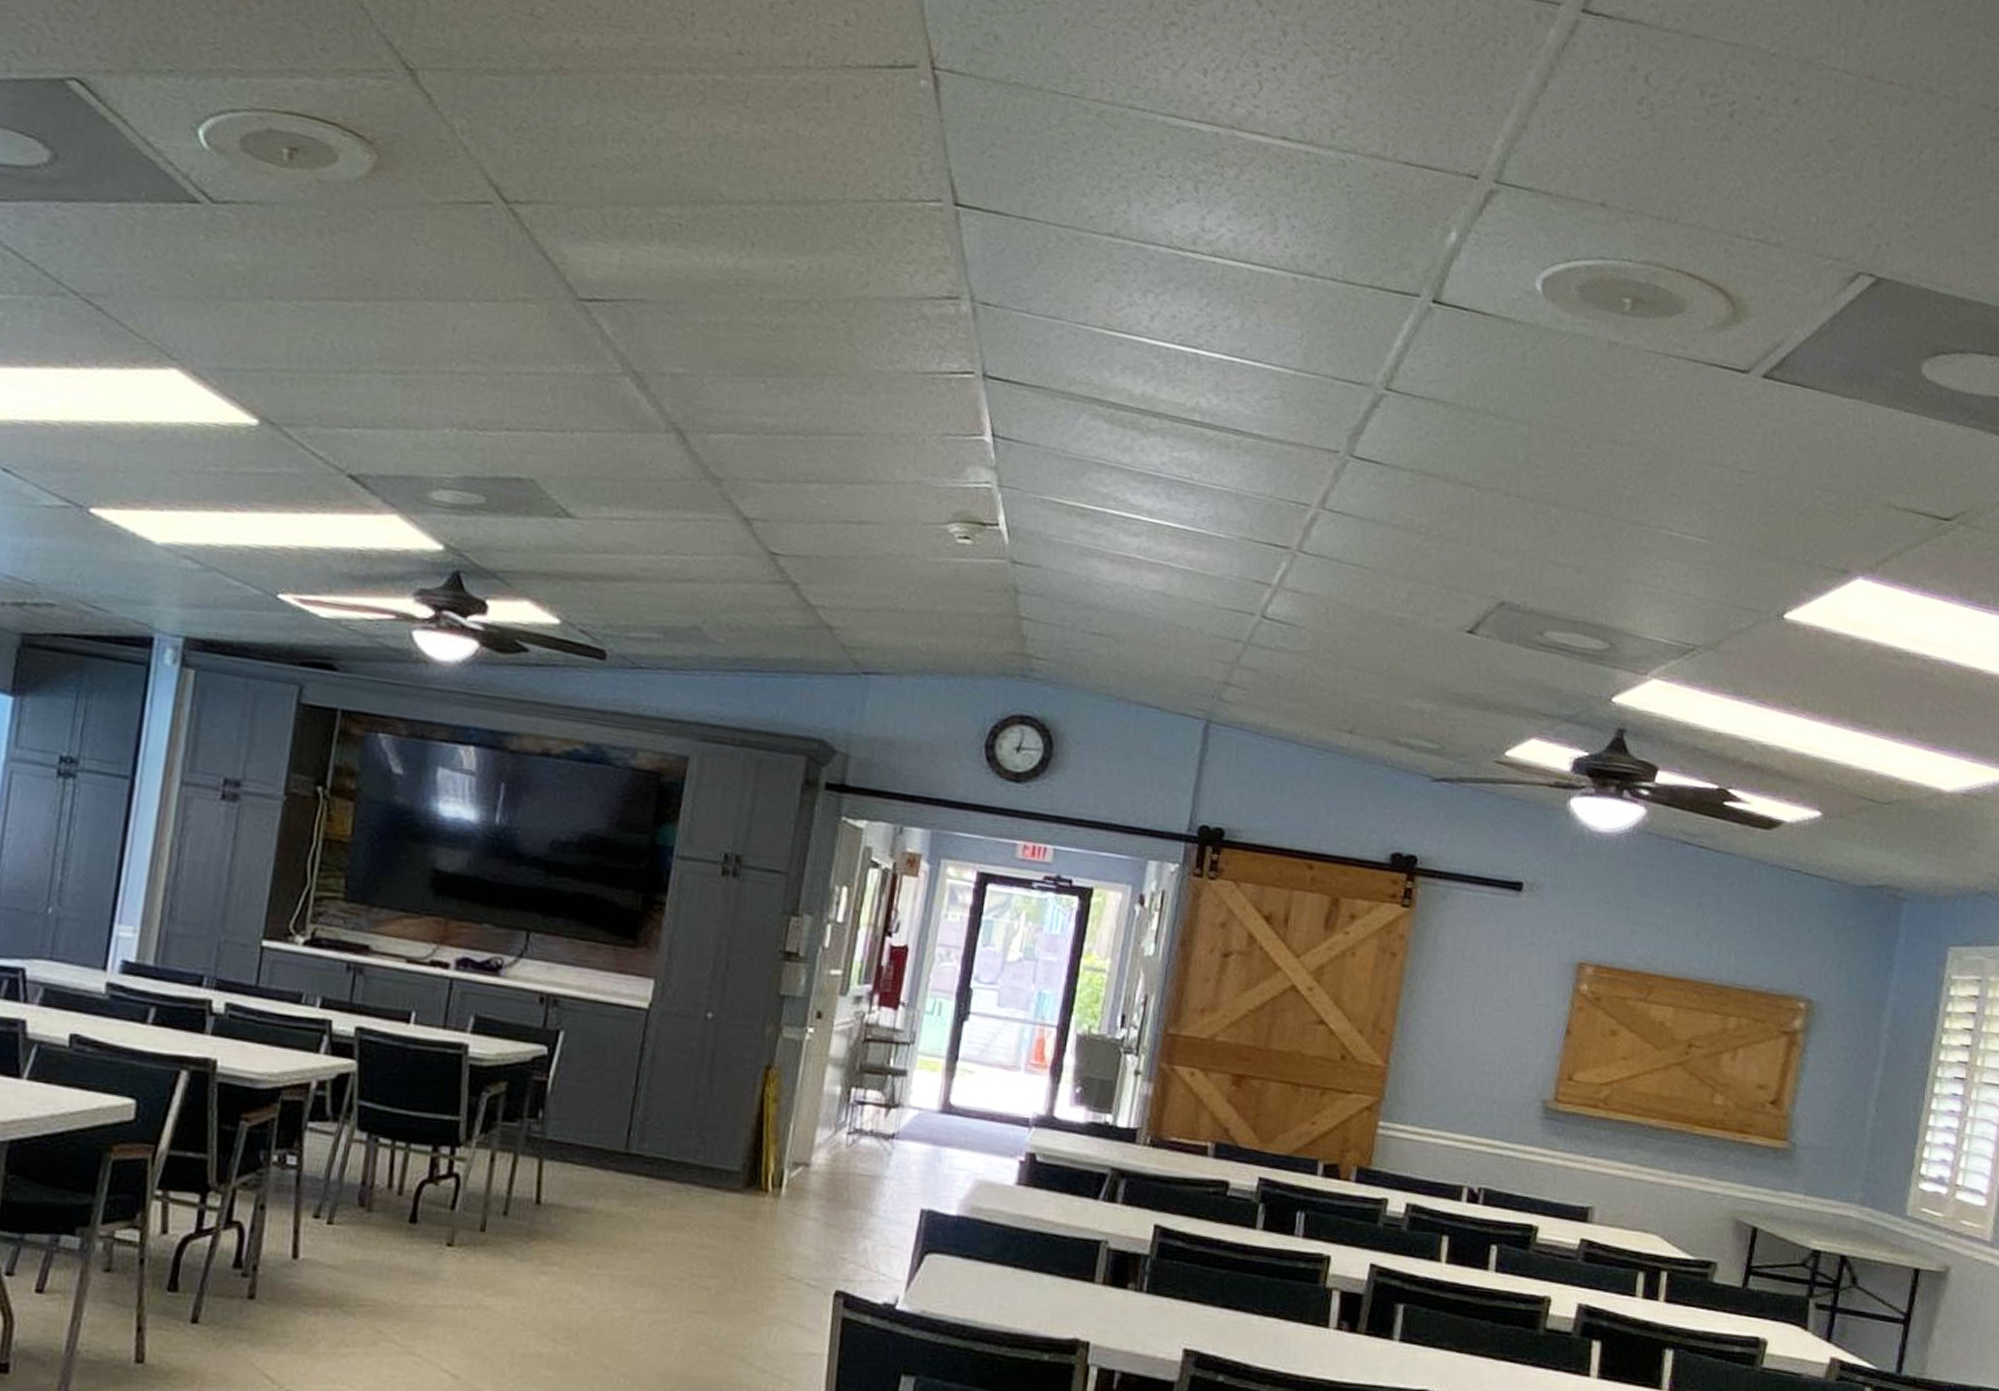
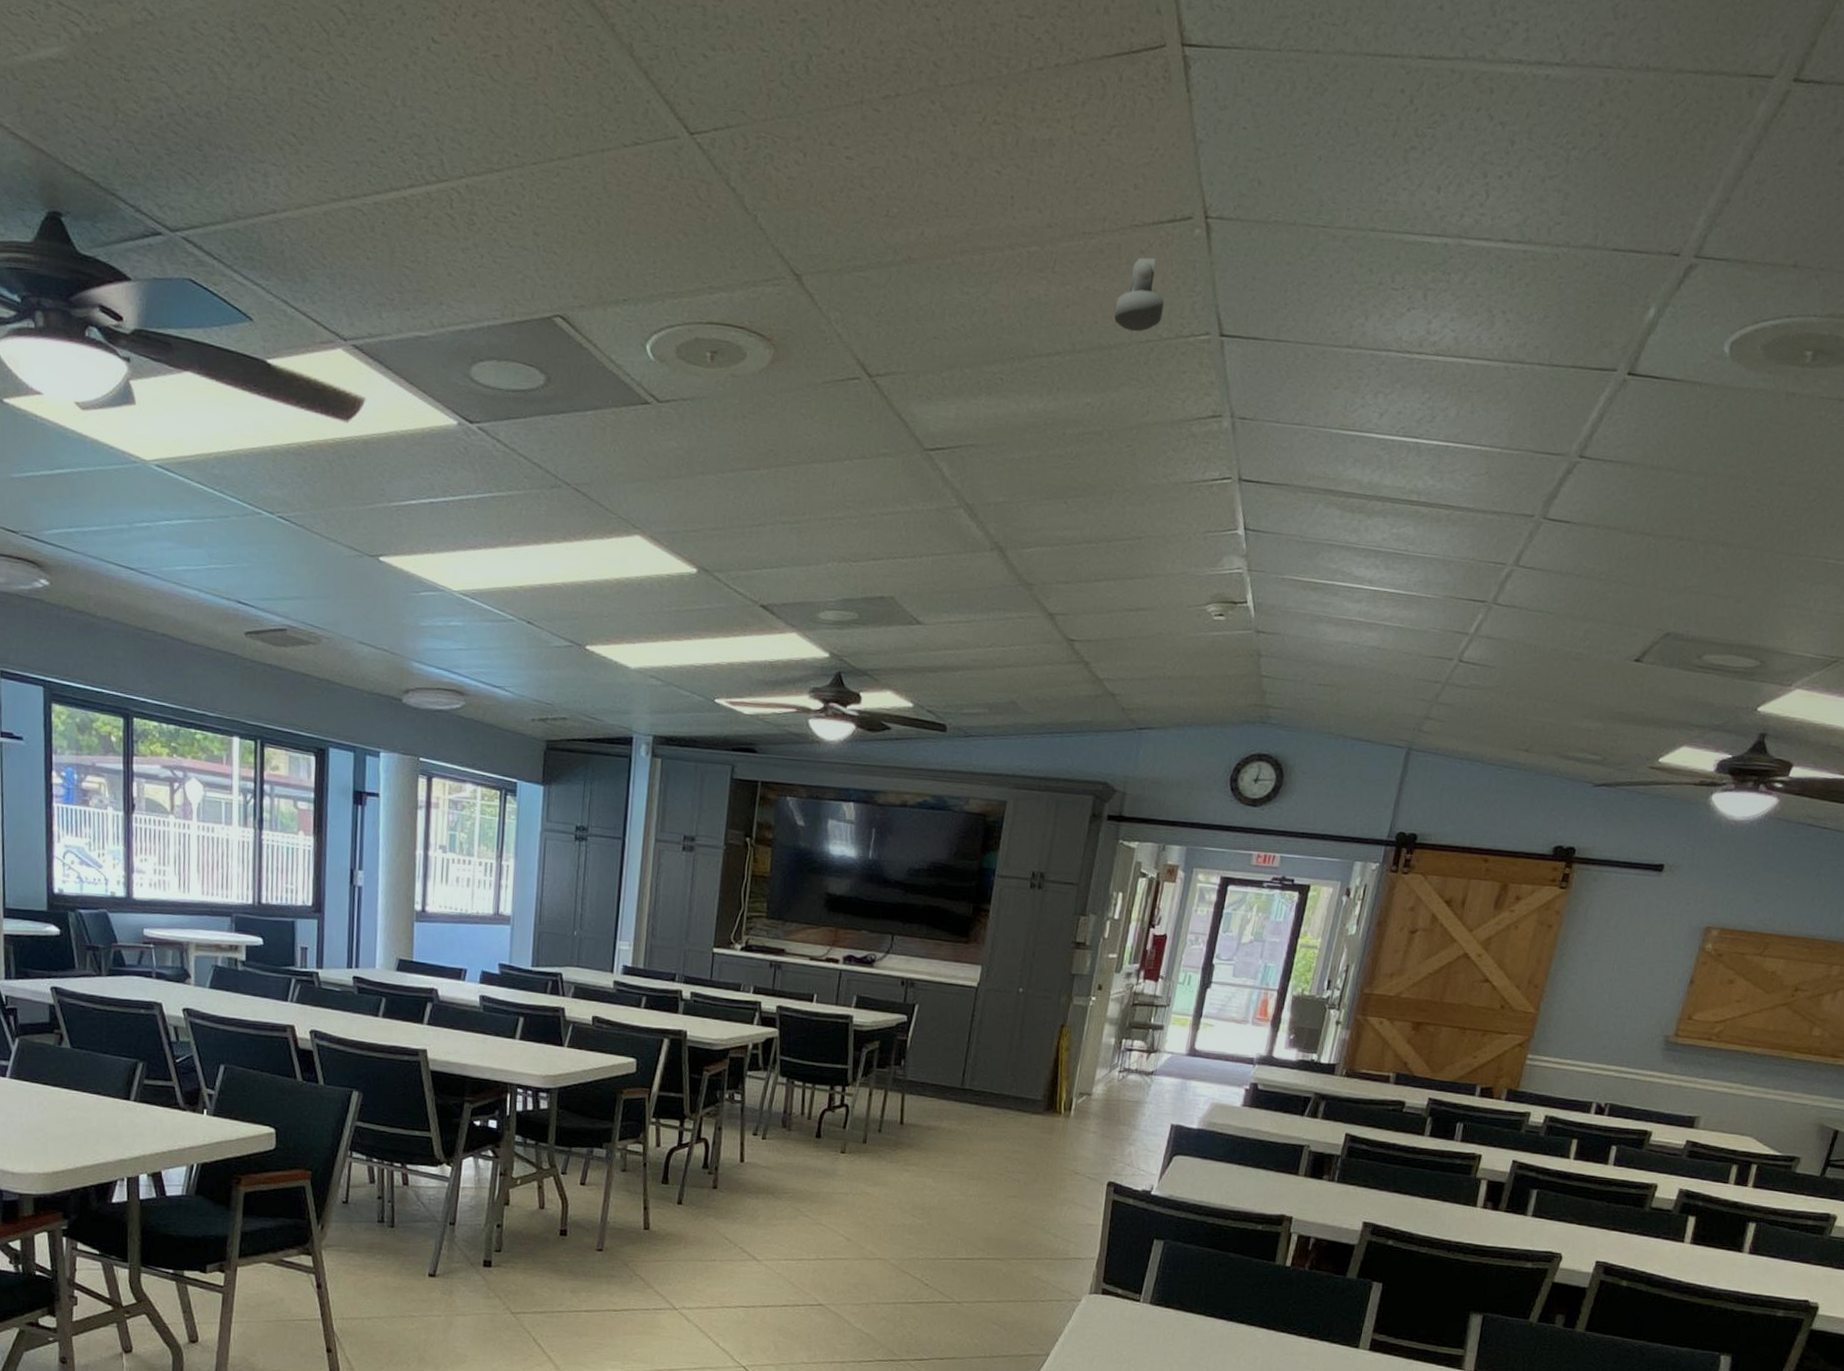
security camera: none [822,103,884,189] -> present [1114,257,1164,332]

